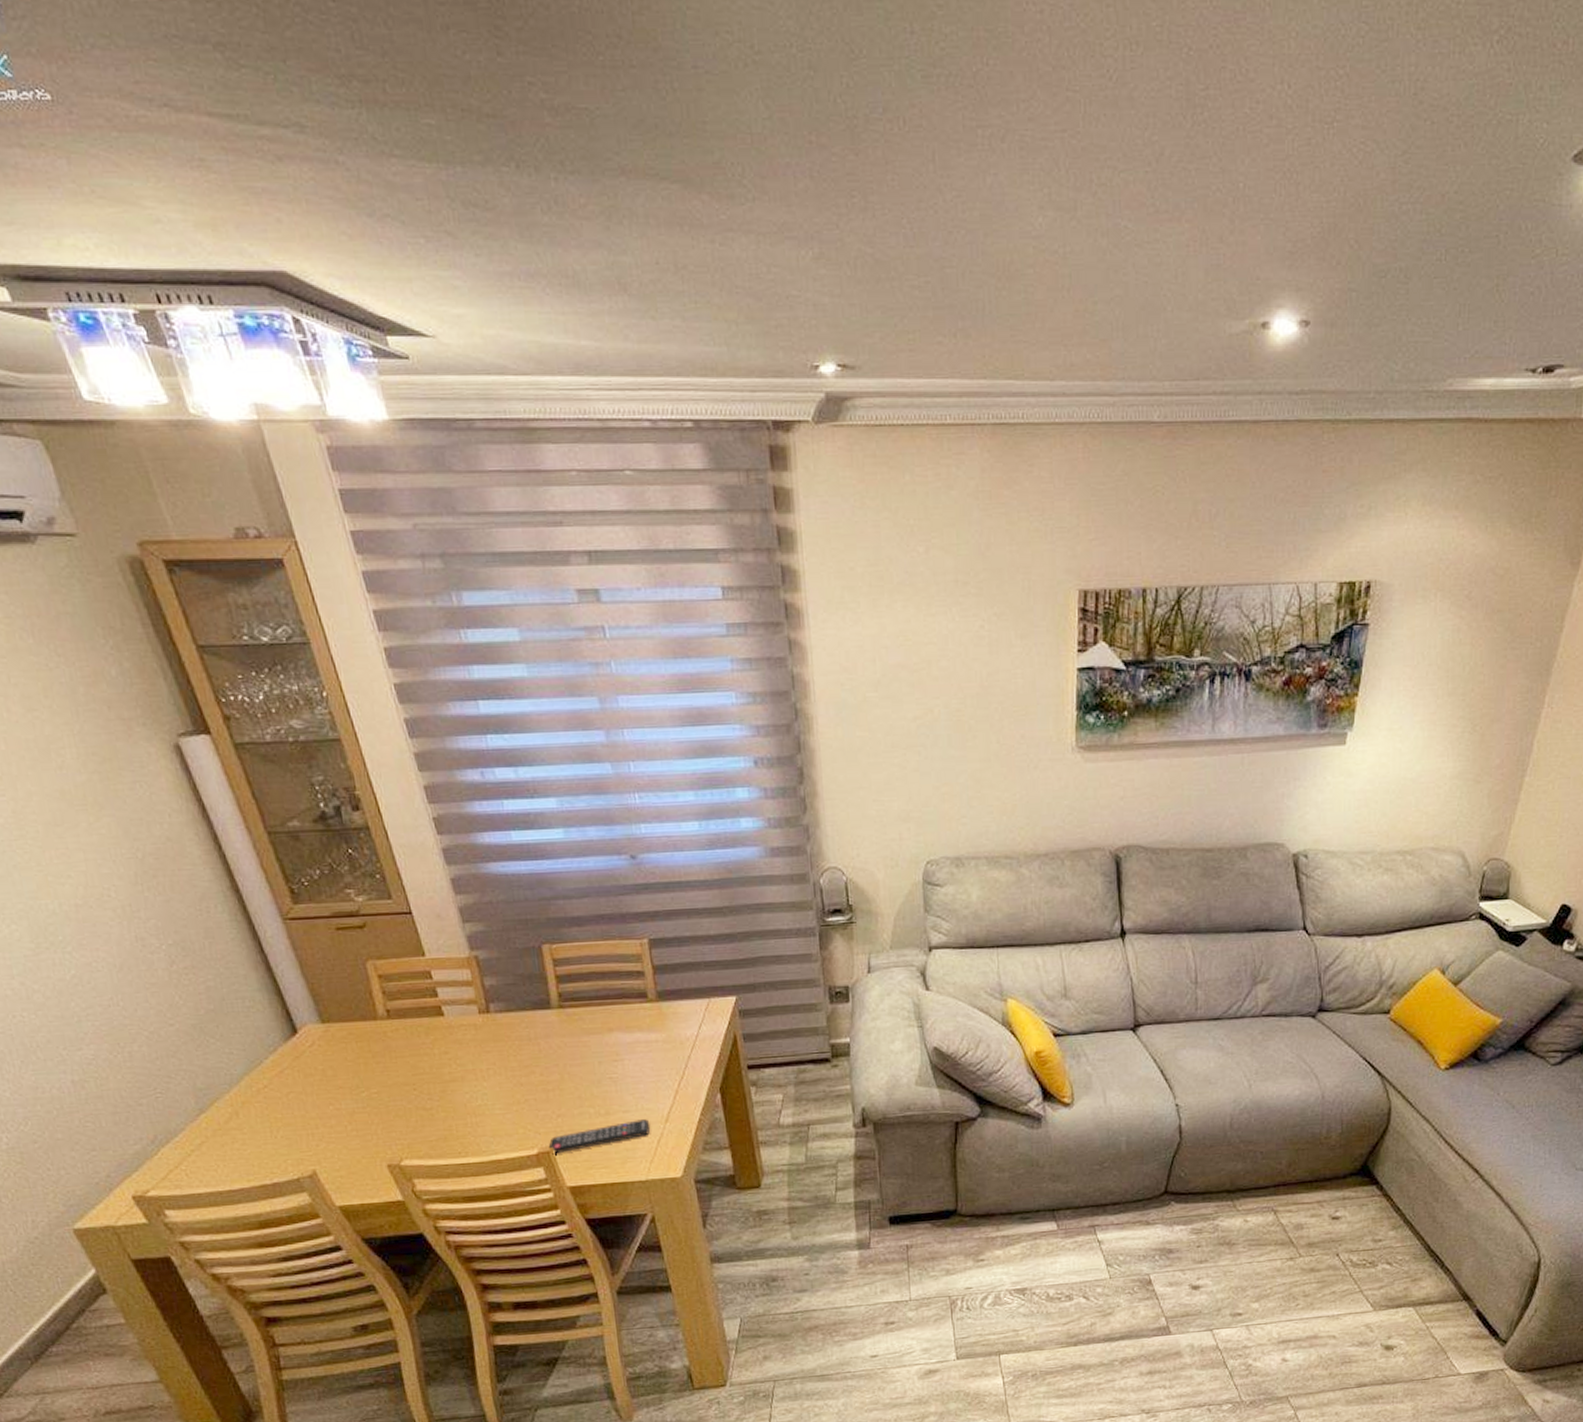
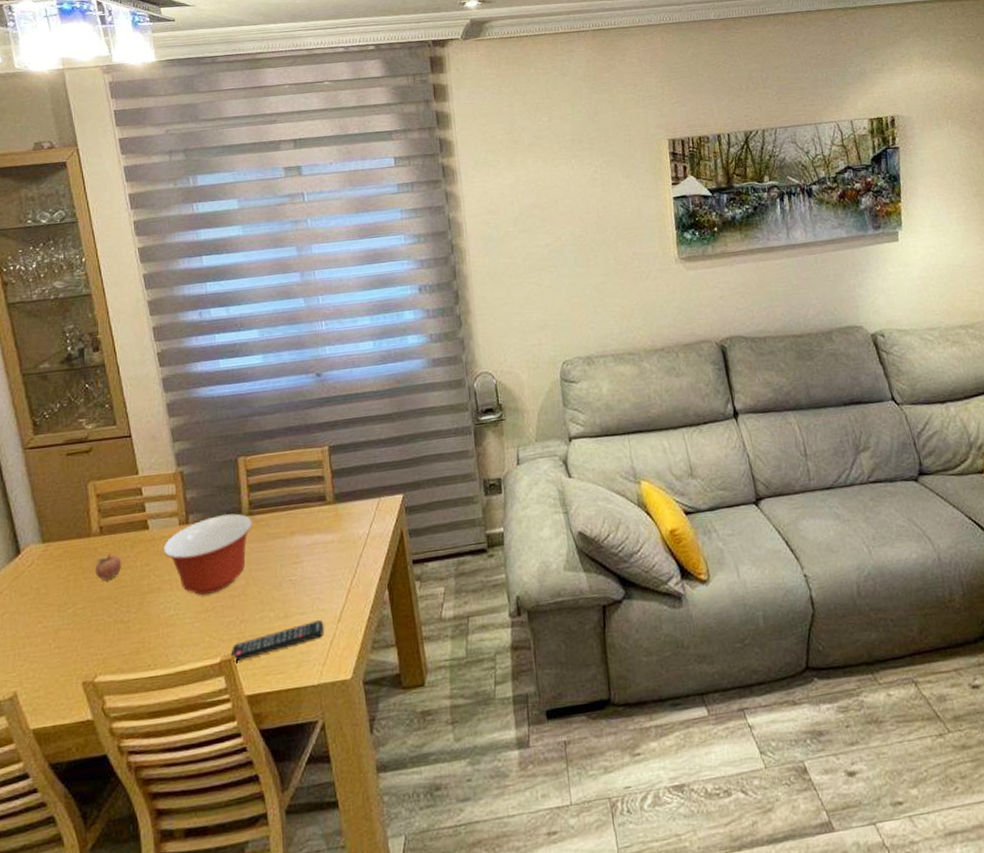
fruit: none [386,1038,418,1066] -> present [95,553,122,581]
mixing bowl: none [462,1005,564,1087] -> present [162,513,252,595]

